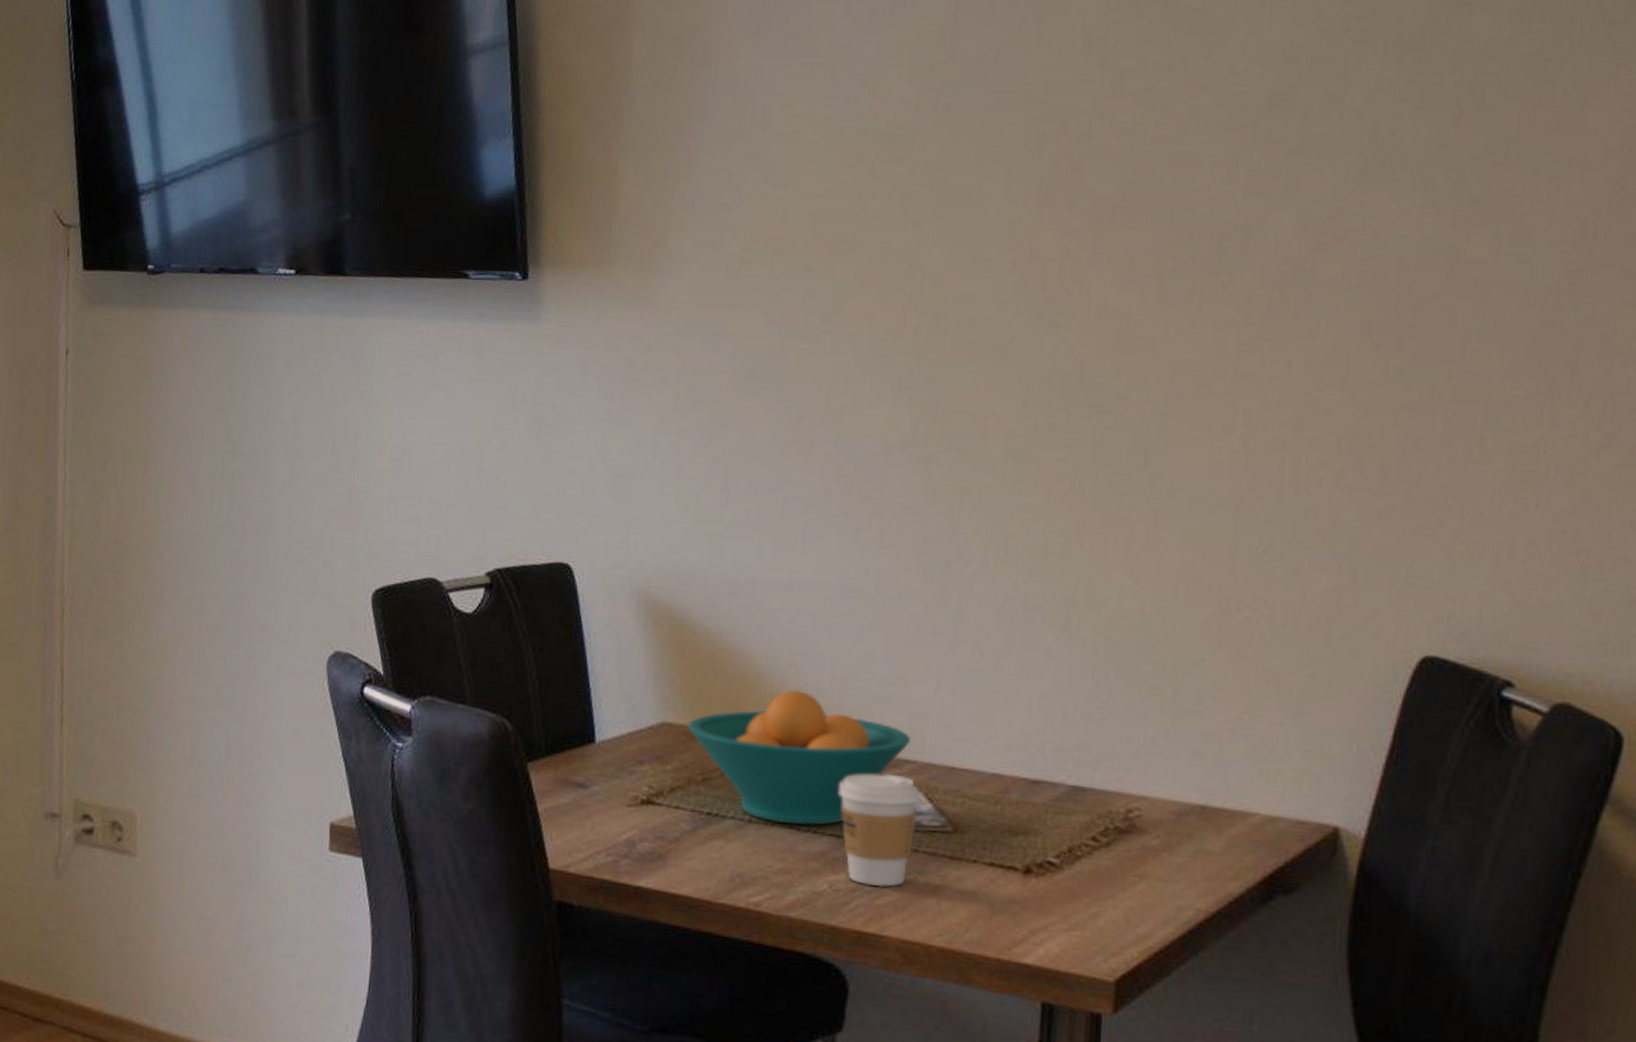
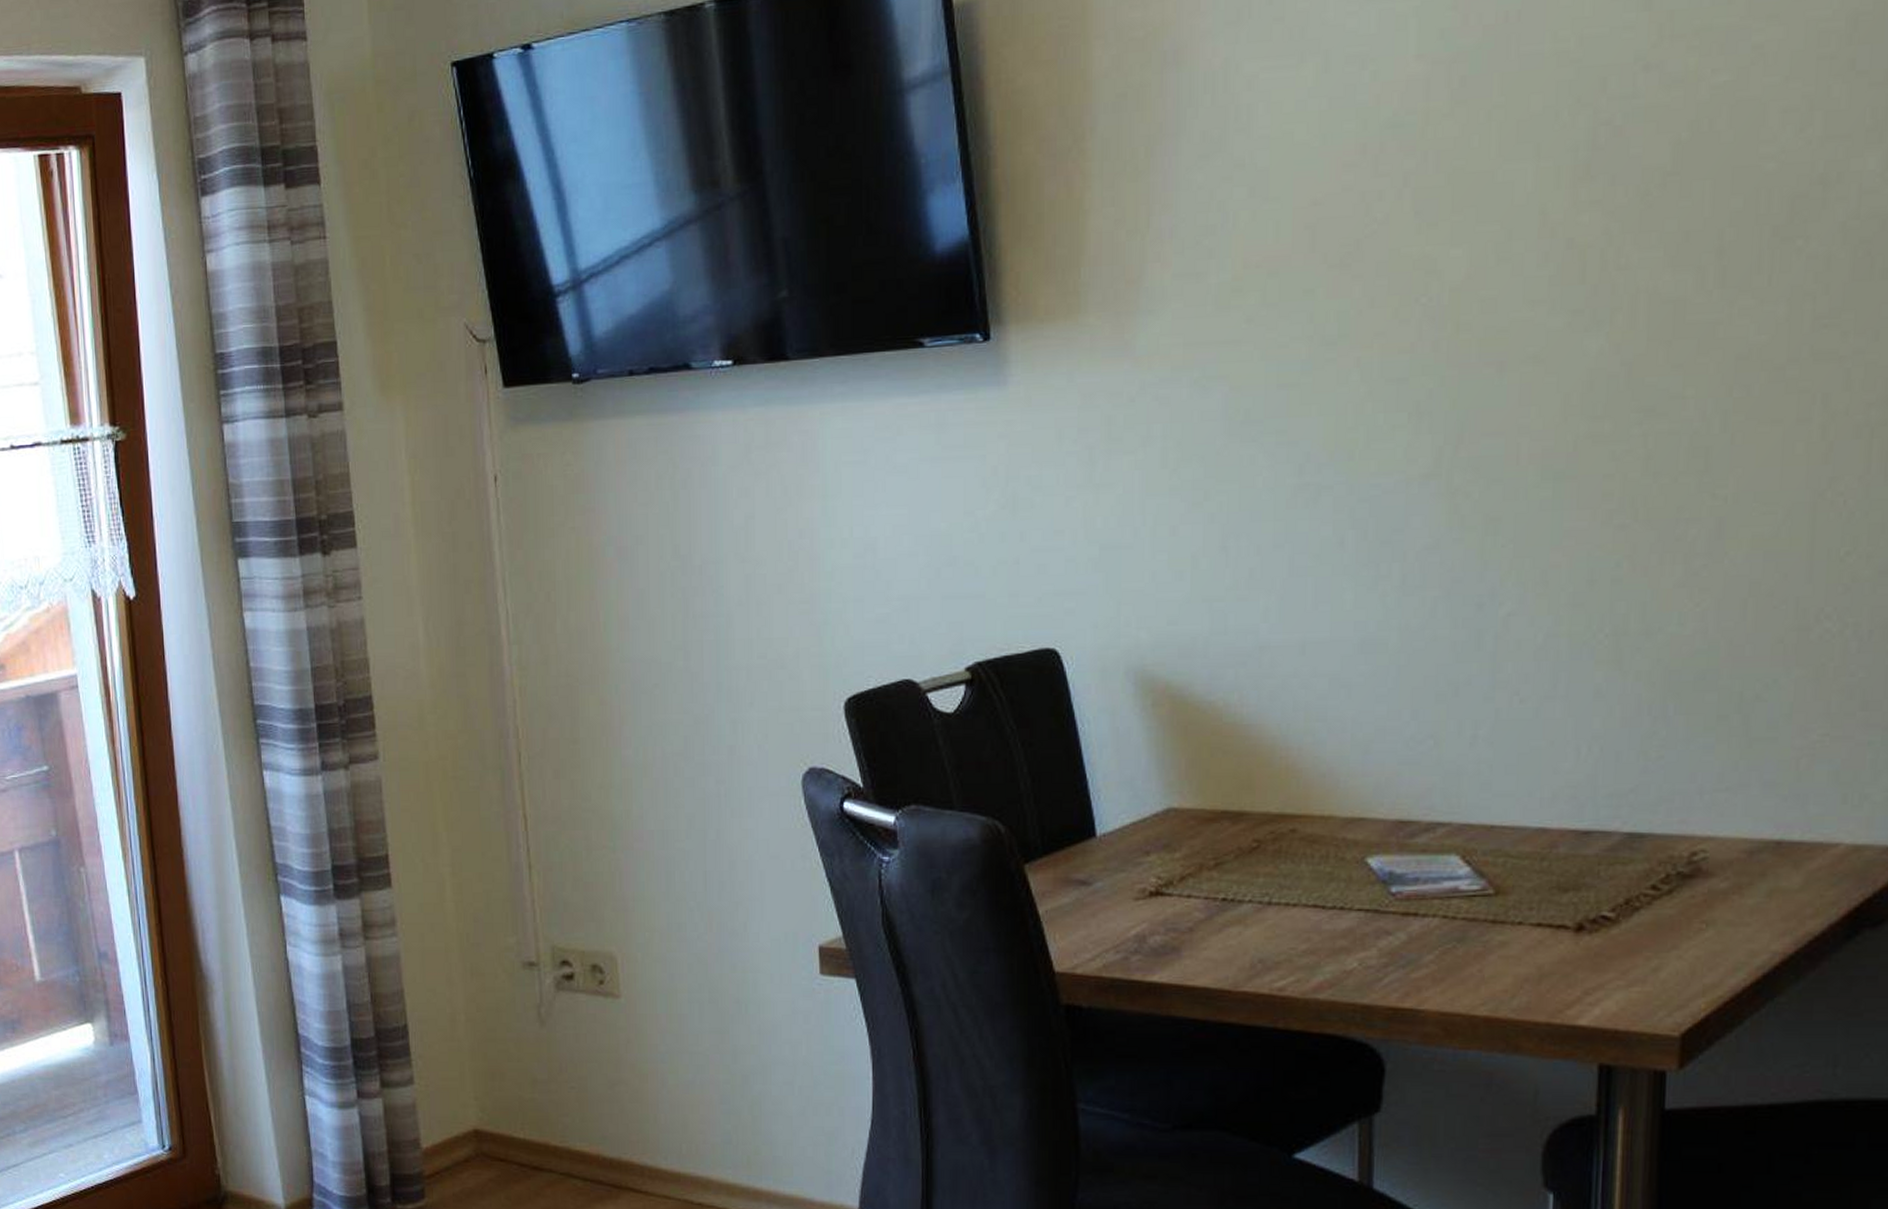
fruit bowl: present [688,689,911,825] -> none [1196,759,1445,903]
coffee cup: present [839,773,920,887] -> none [1366,839,1456,960]

